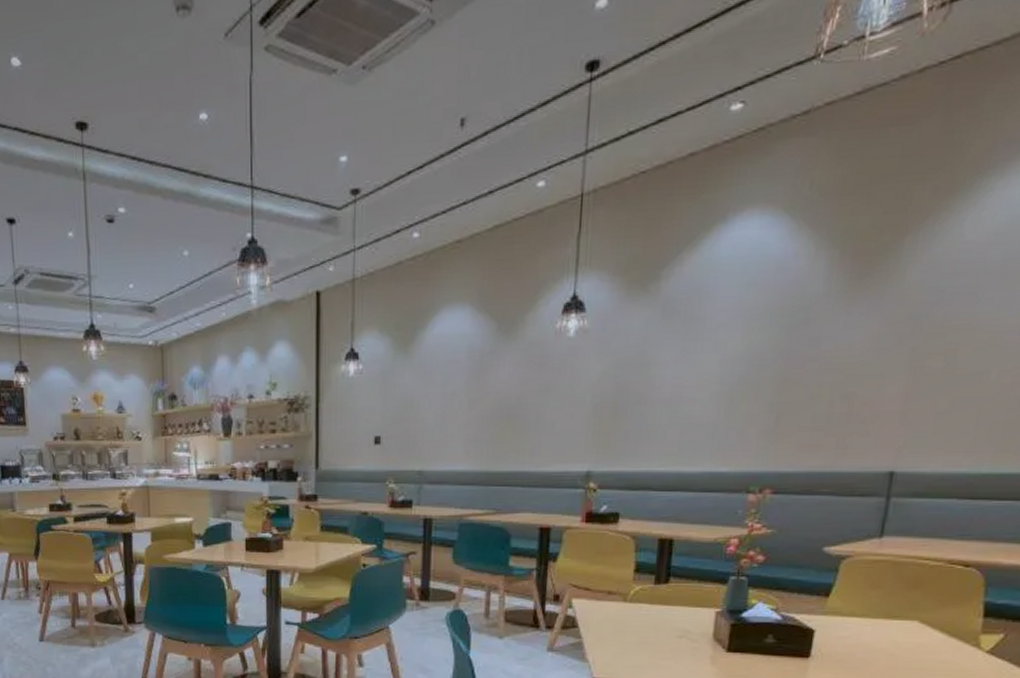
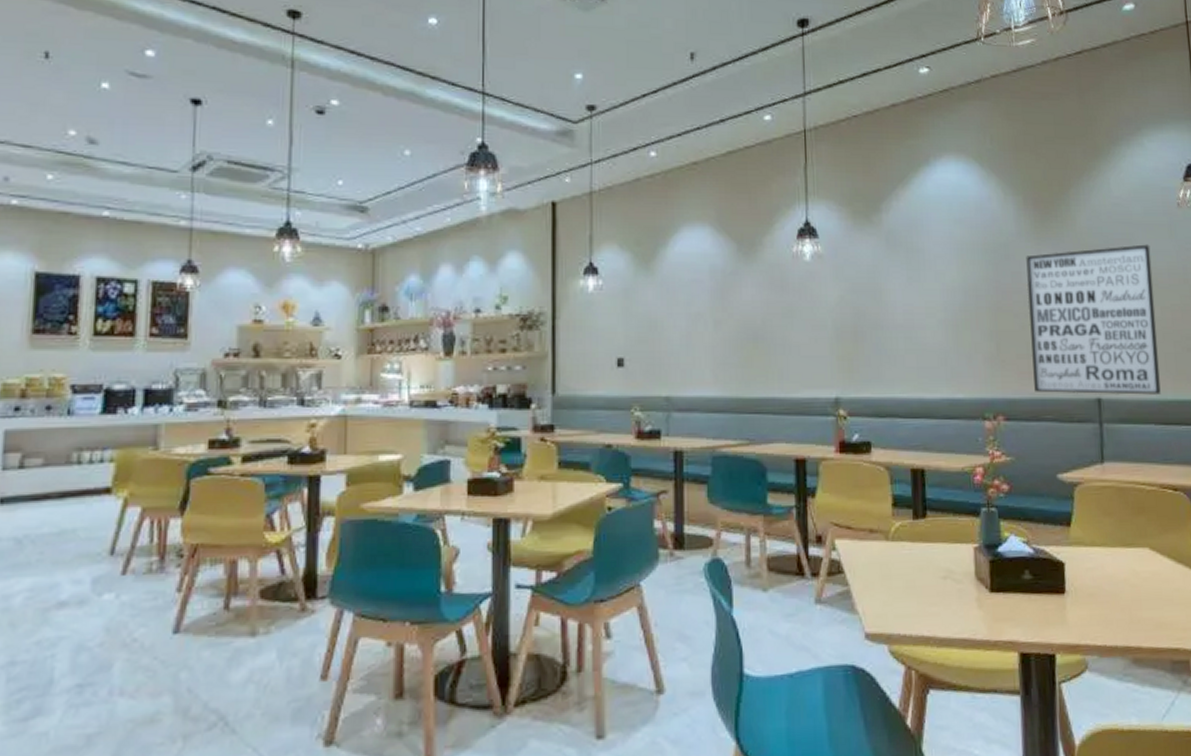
wall art: none [813,297,1002,468] -> present [1026,244,1161,395]

